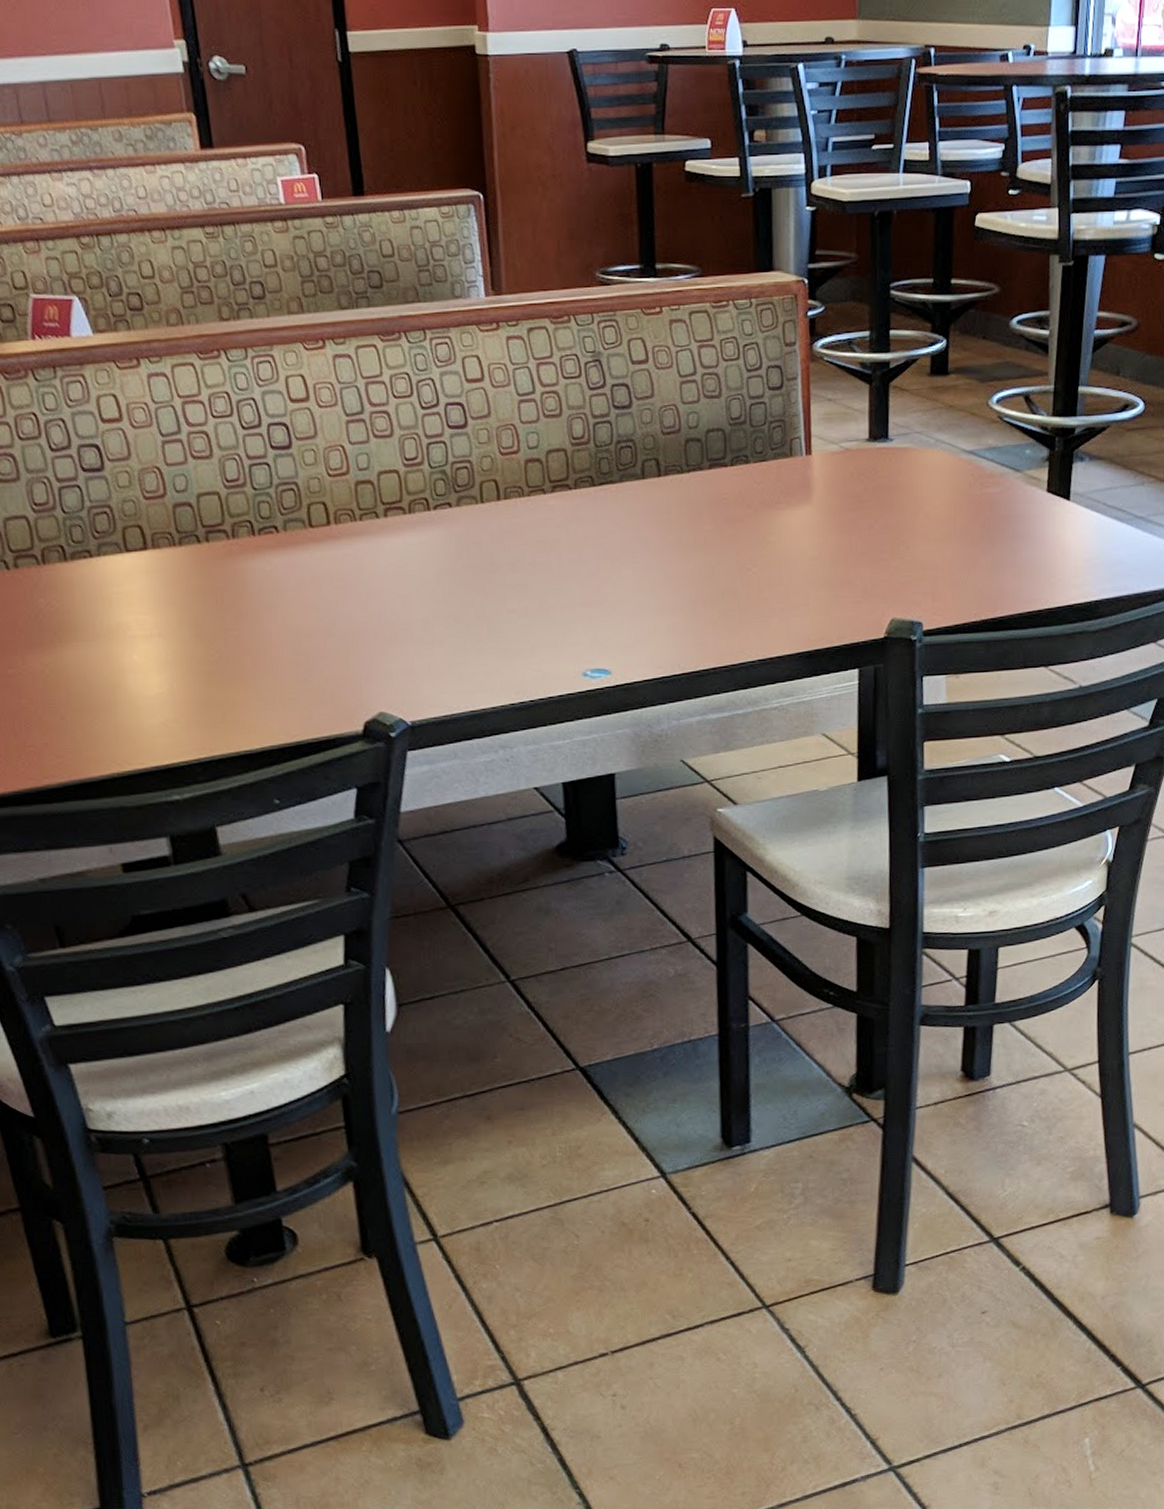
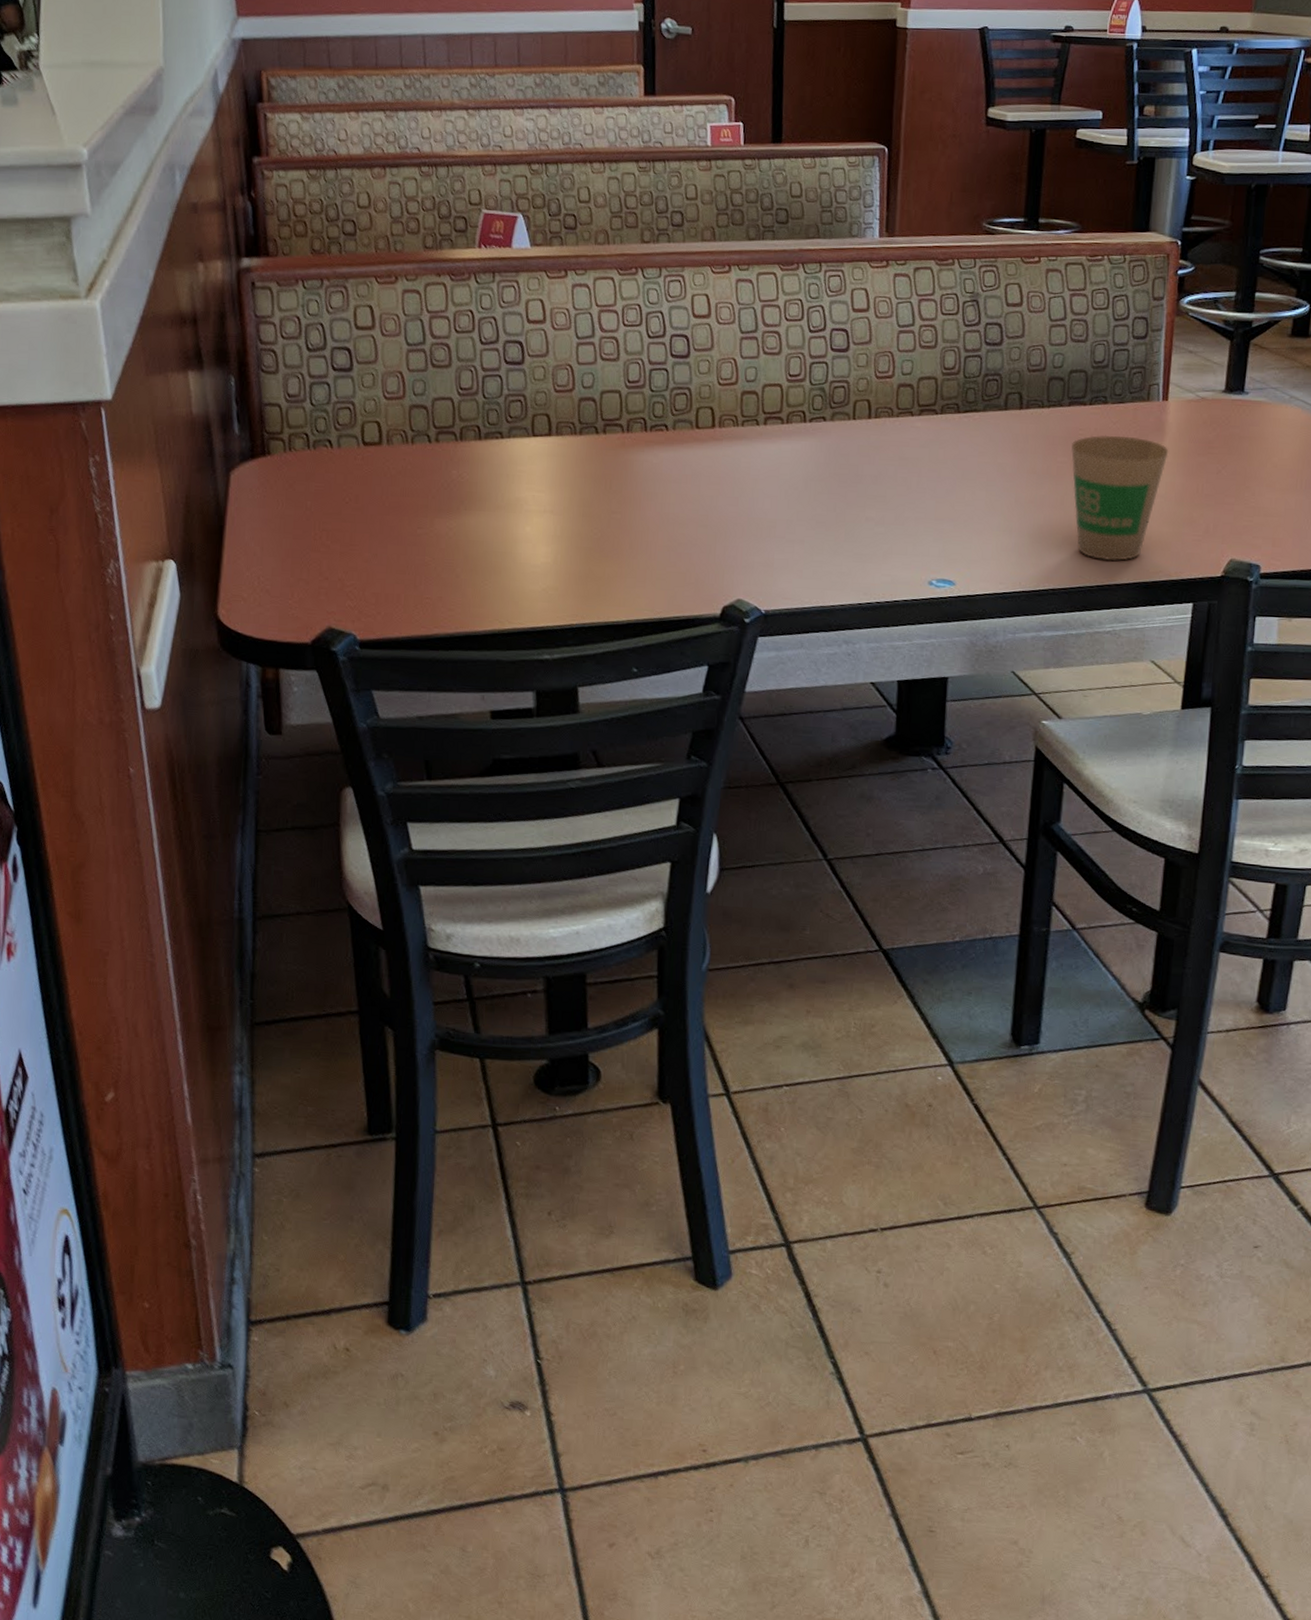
paper cup: none [717,497,818,633] -> present [1071,435,1169,562]

